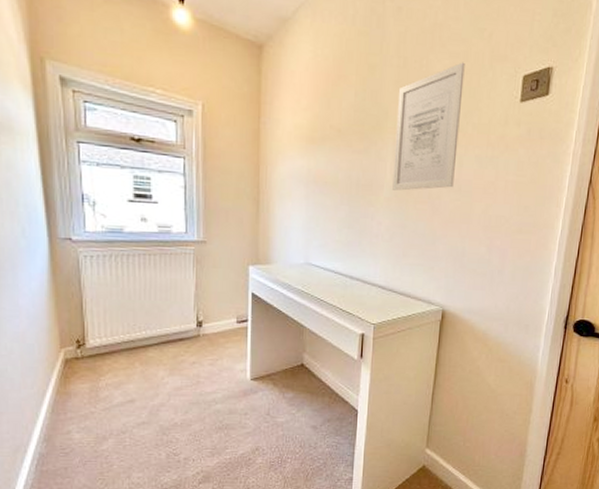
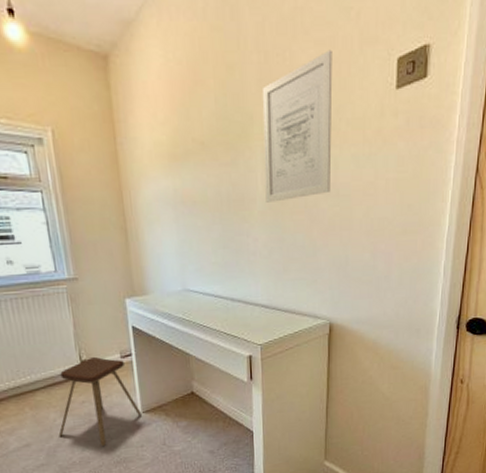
music stool: none [164,318,249,411] -> present [58,356,141,447]

